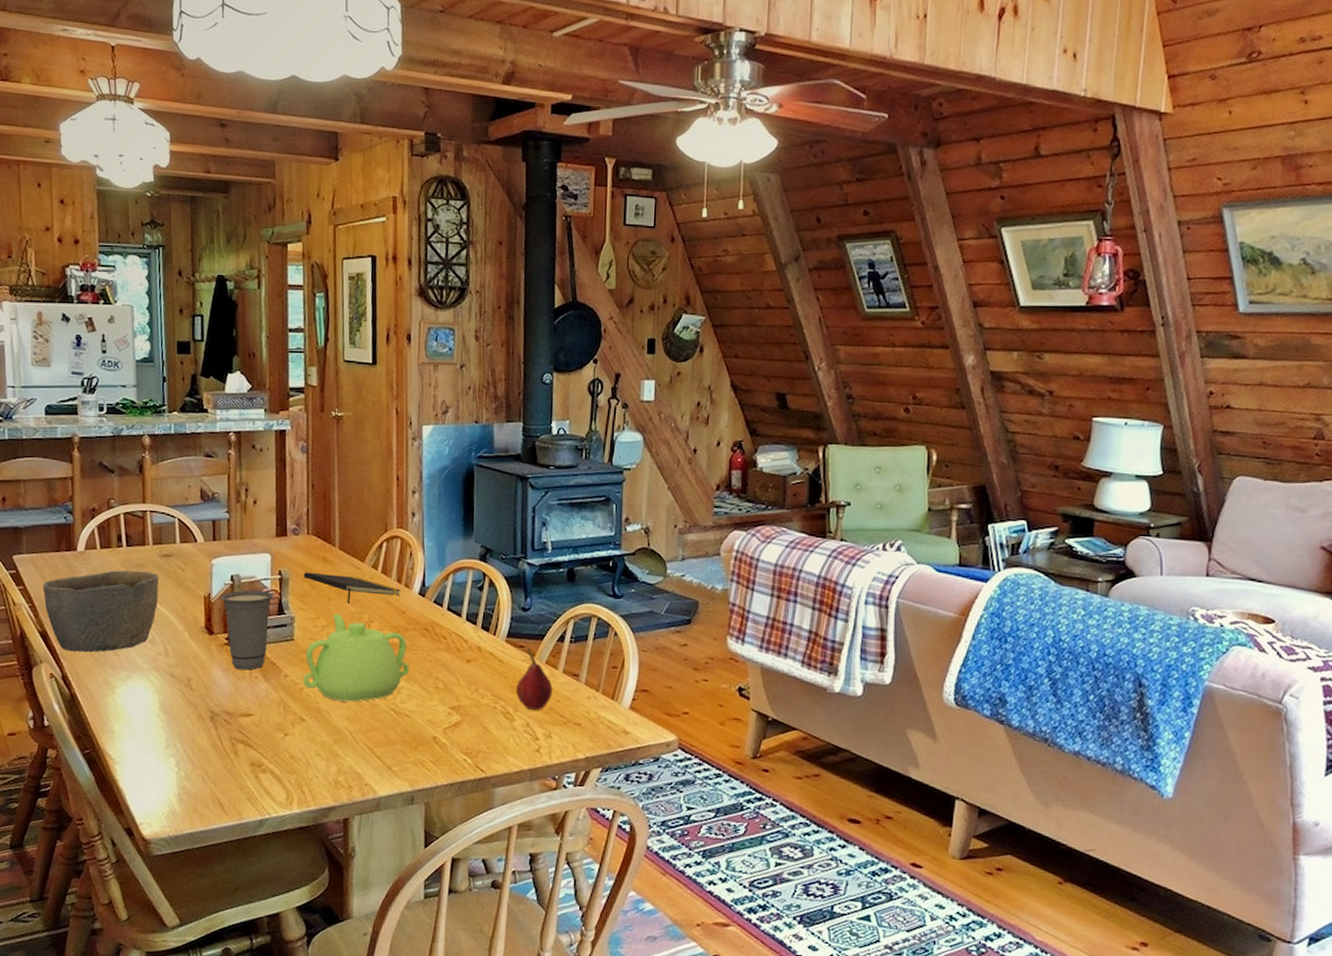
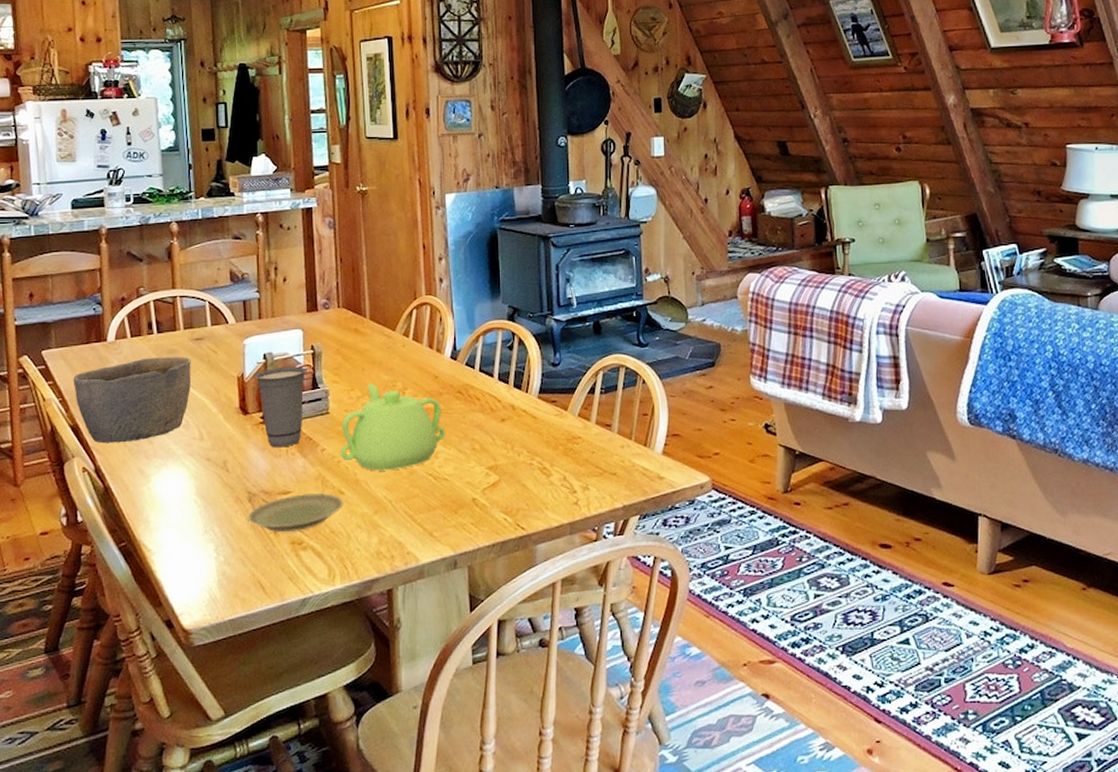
plate: none [209,717,304,754] -> present [248,493,343,533]
notepad: present [304,572,401,604] -> none [336,344,433,373]
fruit: present [516,648,553,710] -> none [551,402,587,463]

